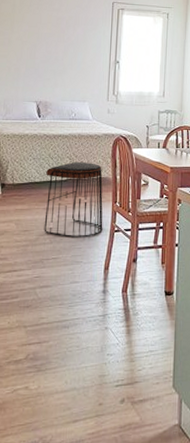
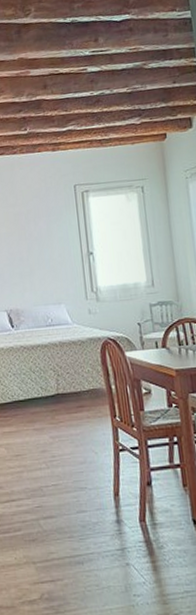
stool: present [44,161,103,238] -> none [29,373,105,461]

